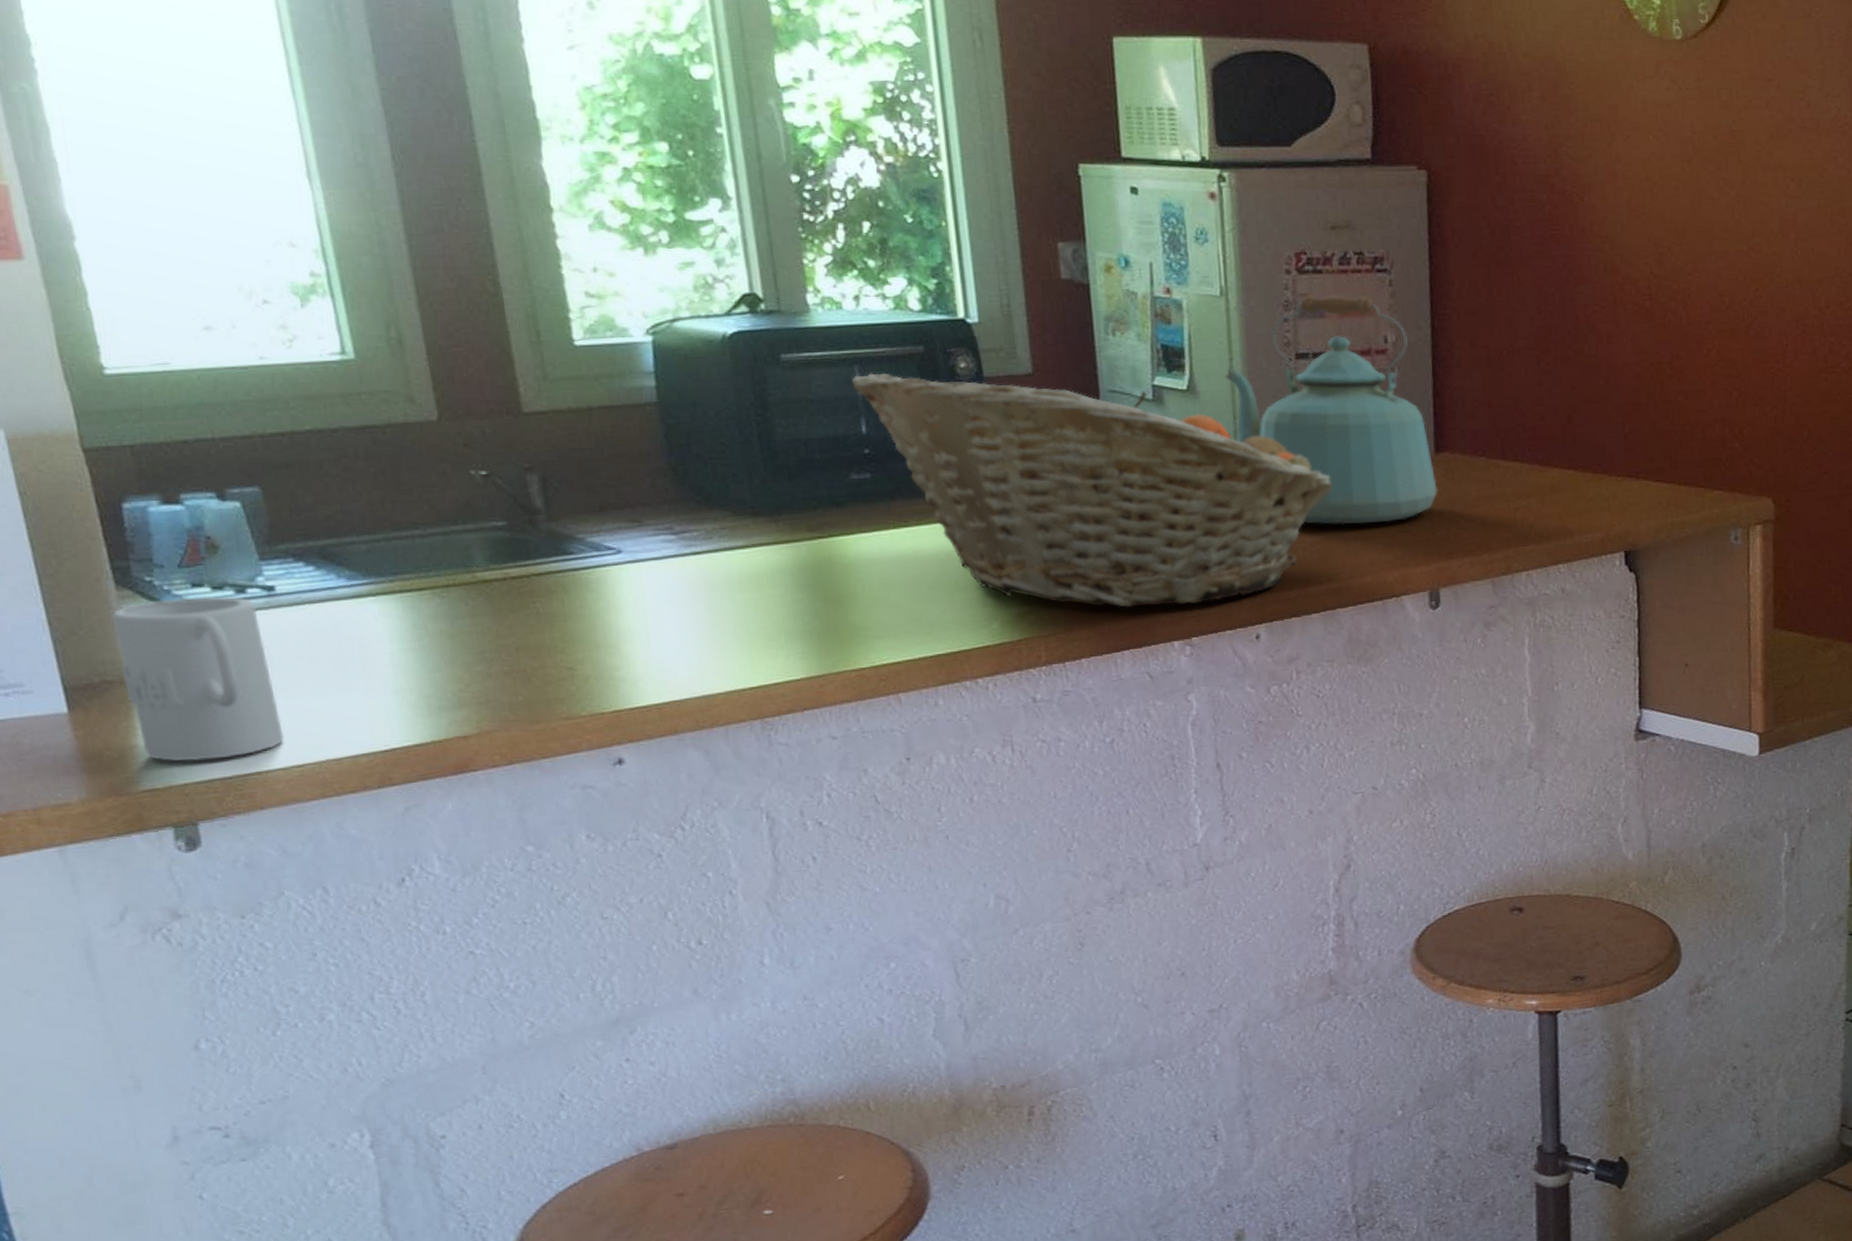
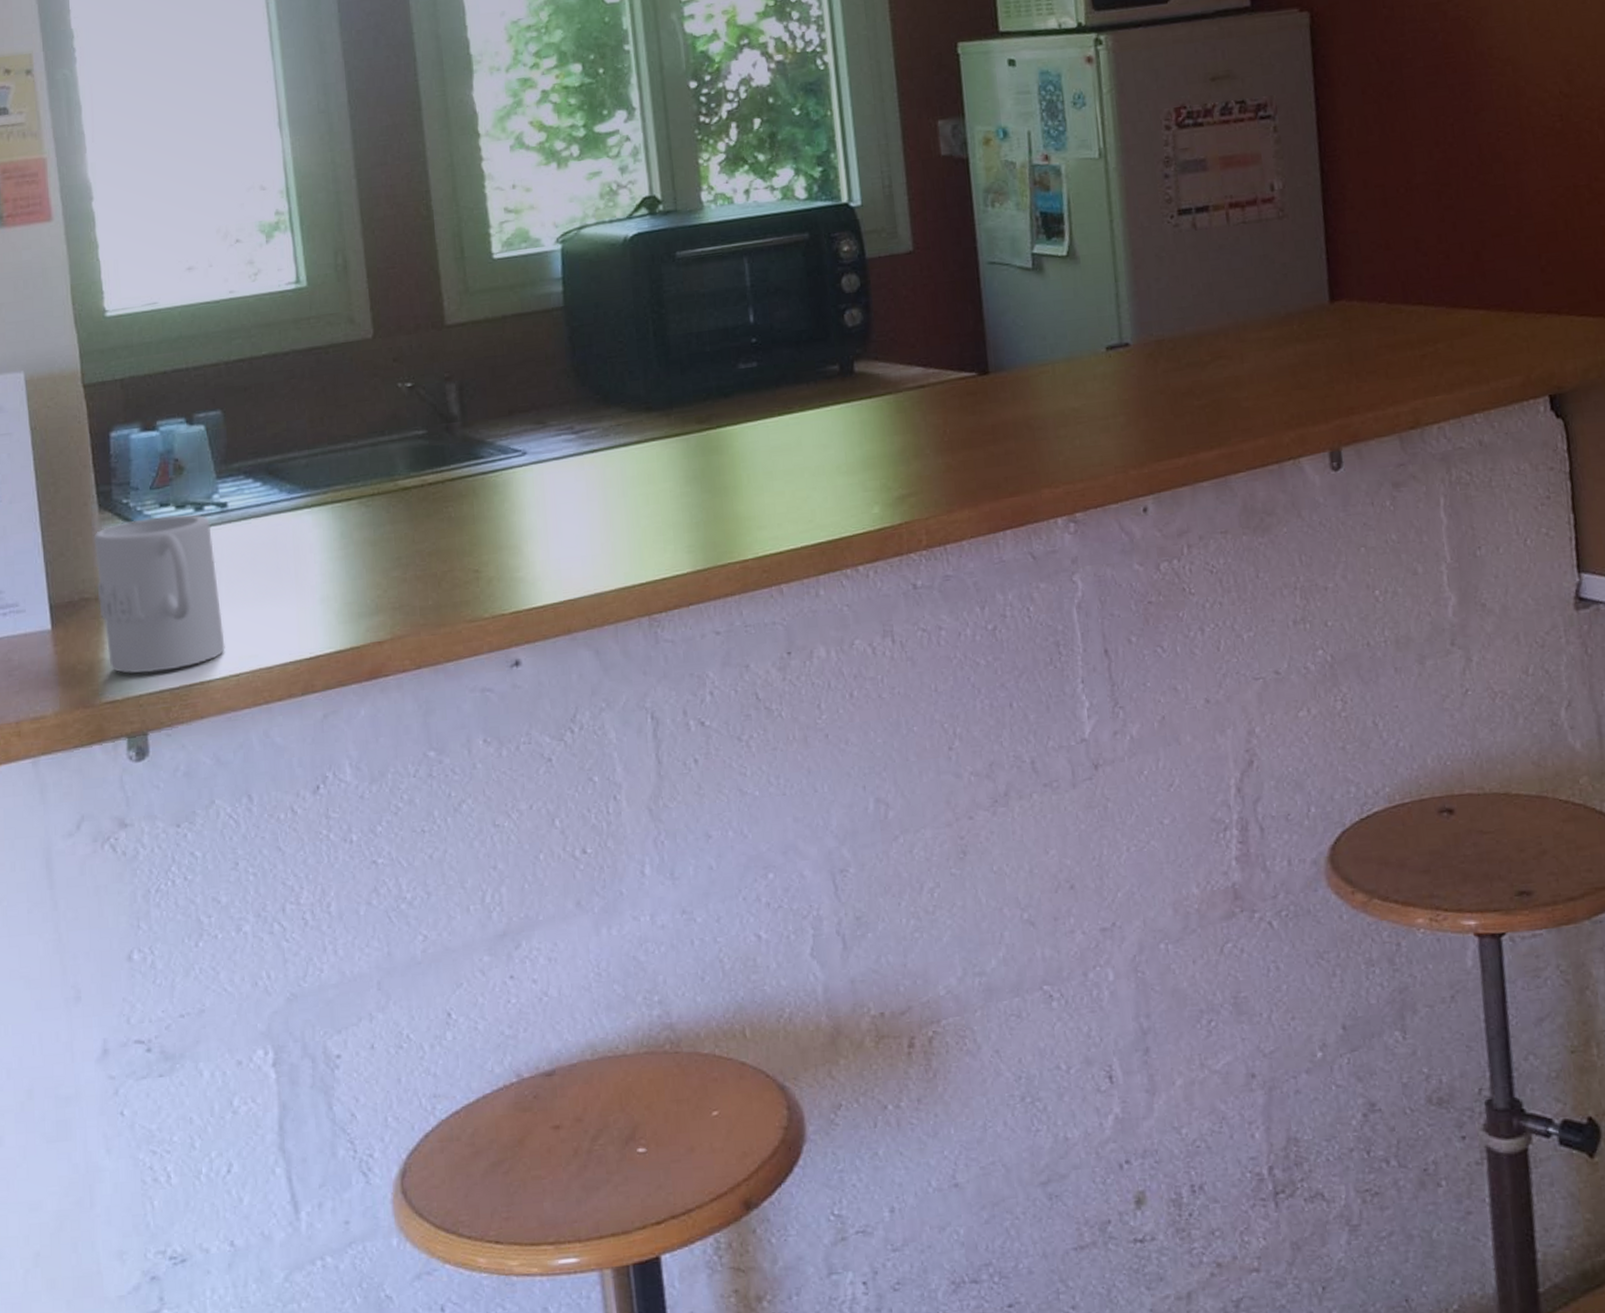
fruit basket: present [852,373,1333,608] -> none [742,260,1221,486]
kettle: present [1224,294,1438,525] -> none [1105,144,1335,386]

